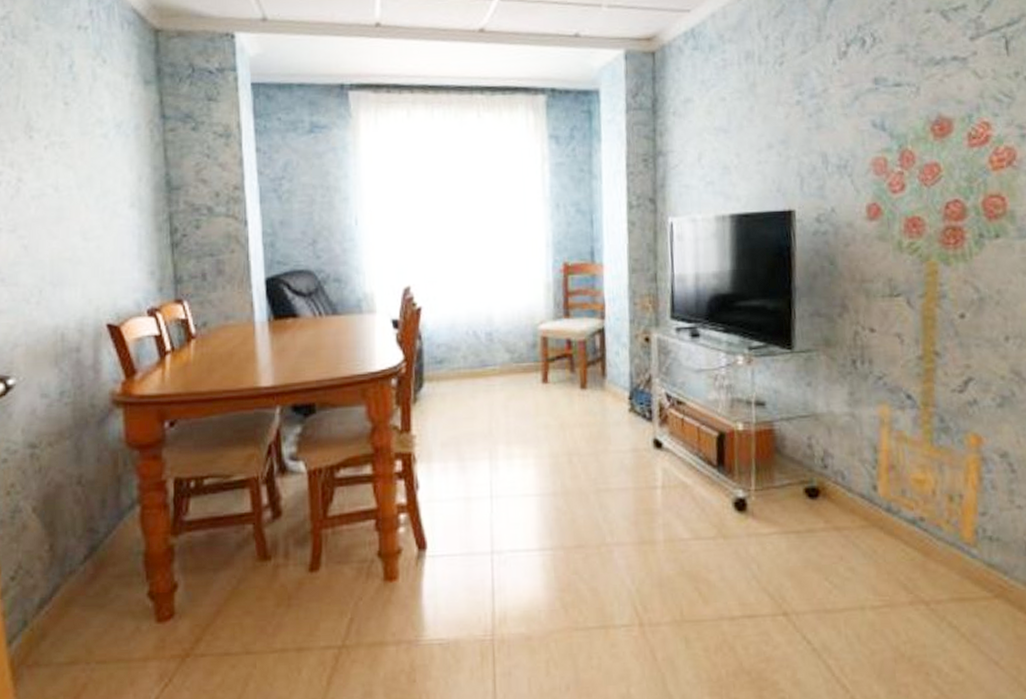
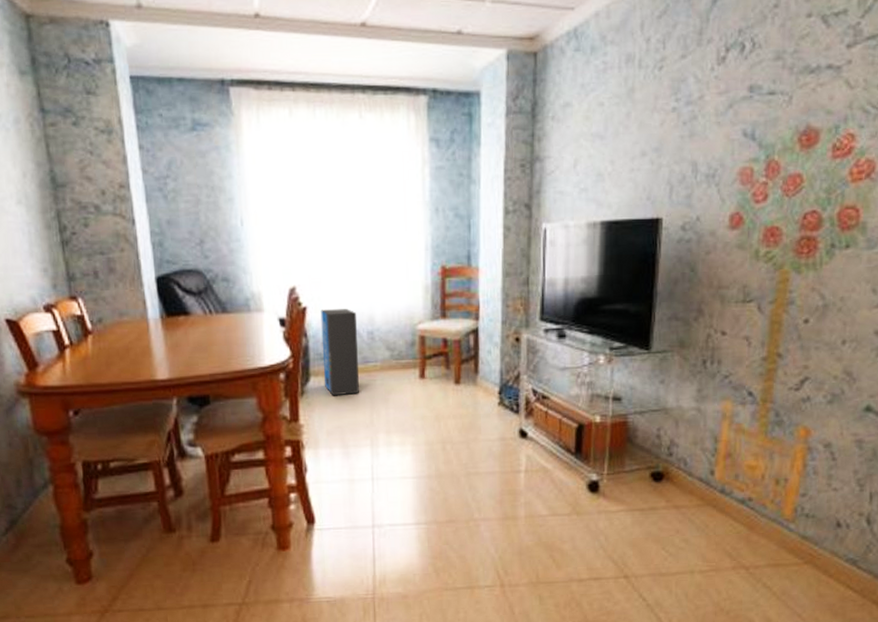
air purifier: none [436,309,477,404] -> present [320,309,359,396]

